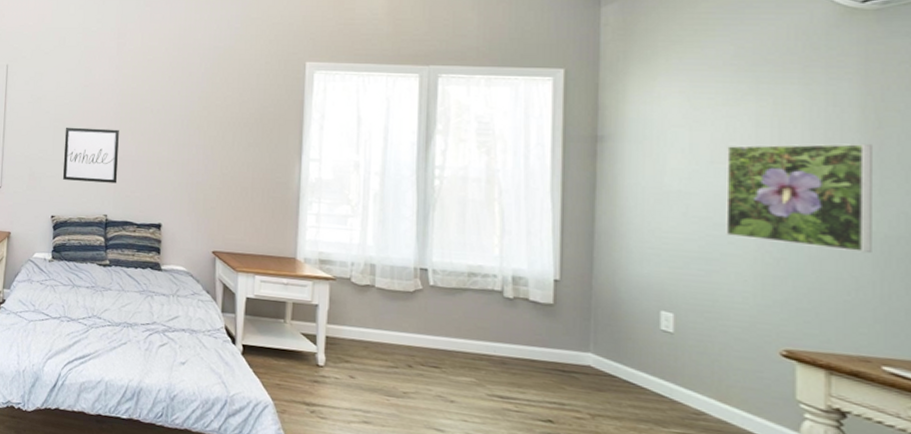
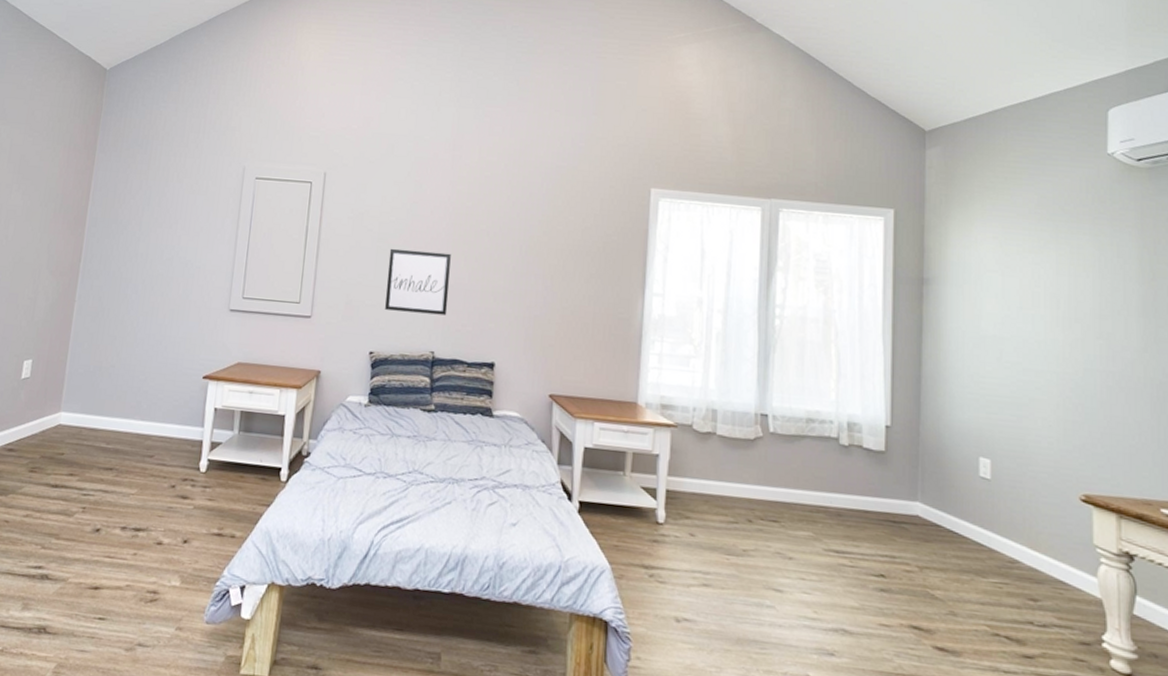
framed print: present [726,143,872,253] -> none [1033,292,1150,399]

